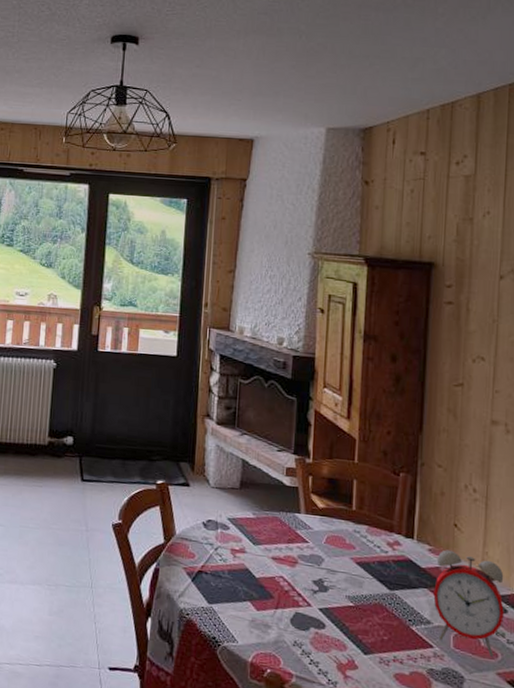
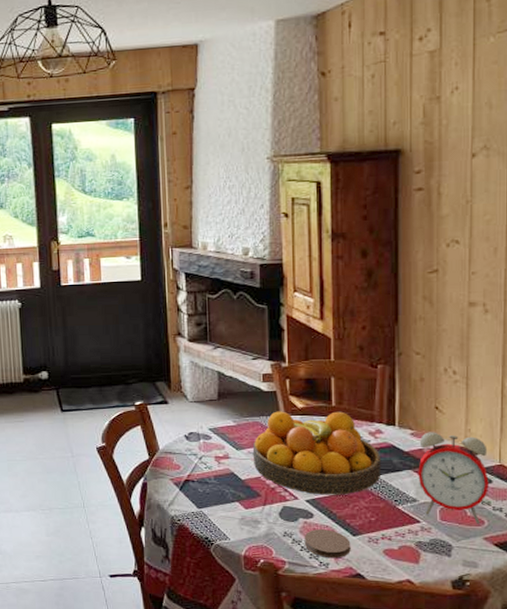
fruit bowl: none [269,508,398,607] -> present [252,411,382,495]
coaster: none [313,642,361,678] -> present [304,529,351,559]

